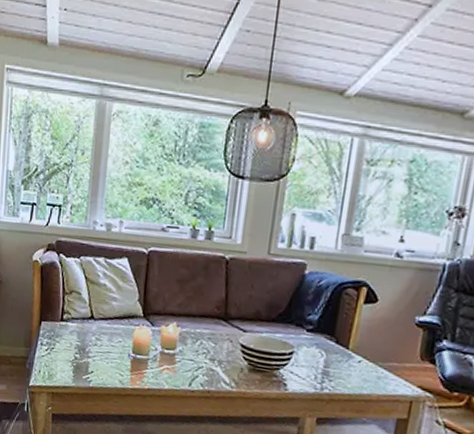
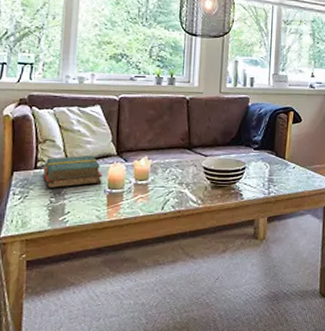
hardback book: none [68,311,127,346] -> present [43,155,102,189]

